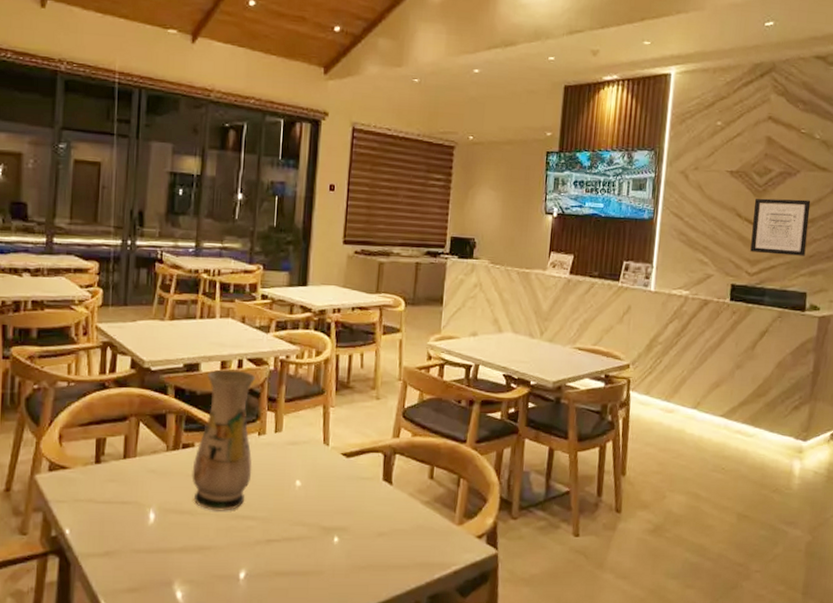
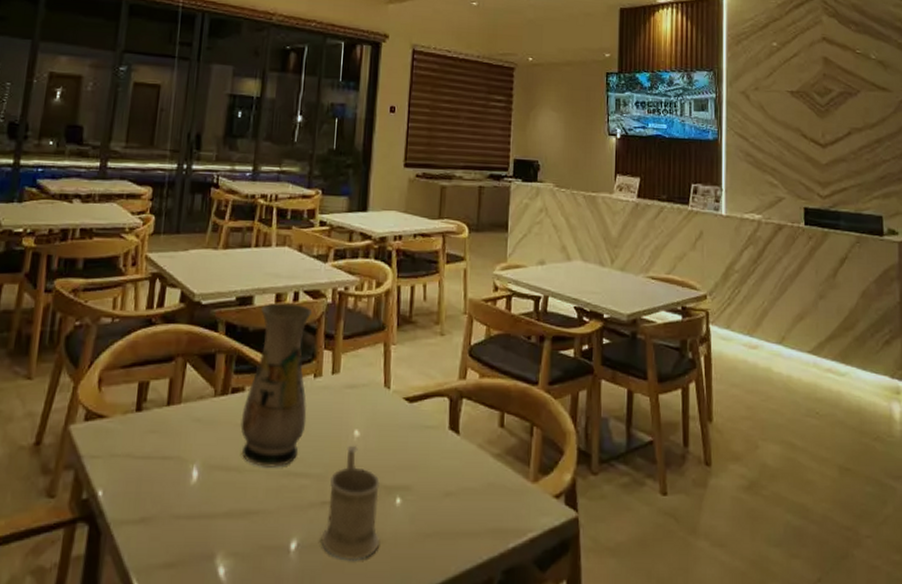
mug: none [267,493,319,588] -> present [321,445,380,561]
wall art: present [750,198,811,256] -> none [818,118,876,178]

